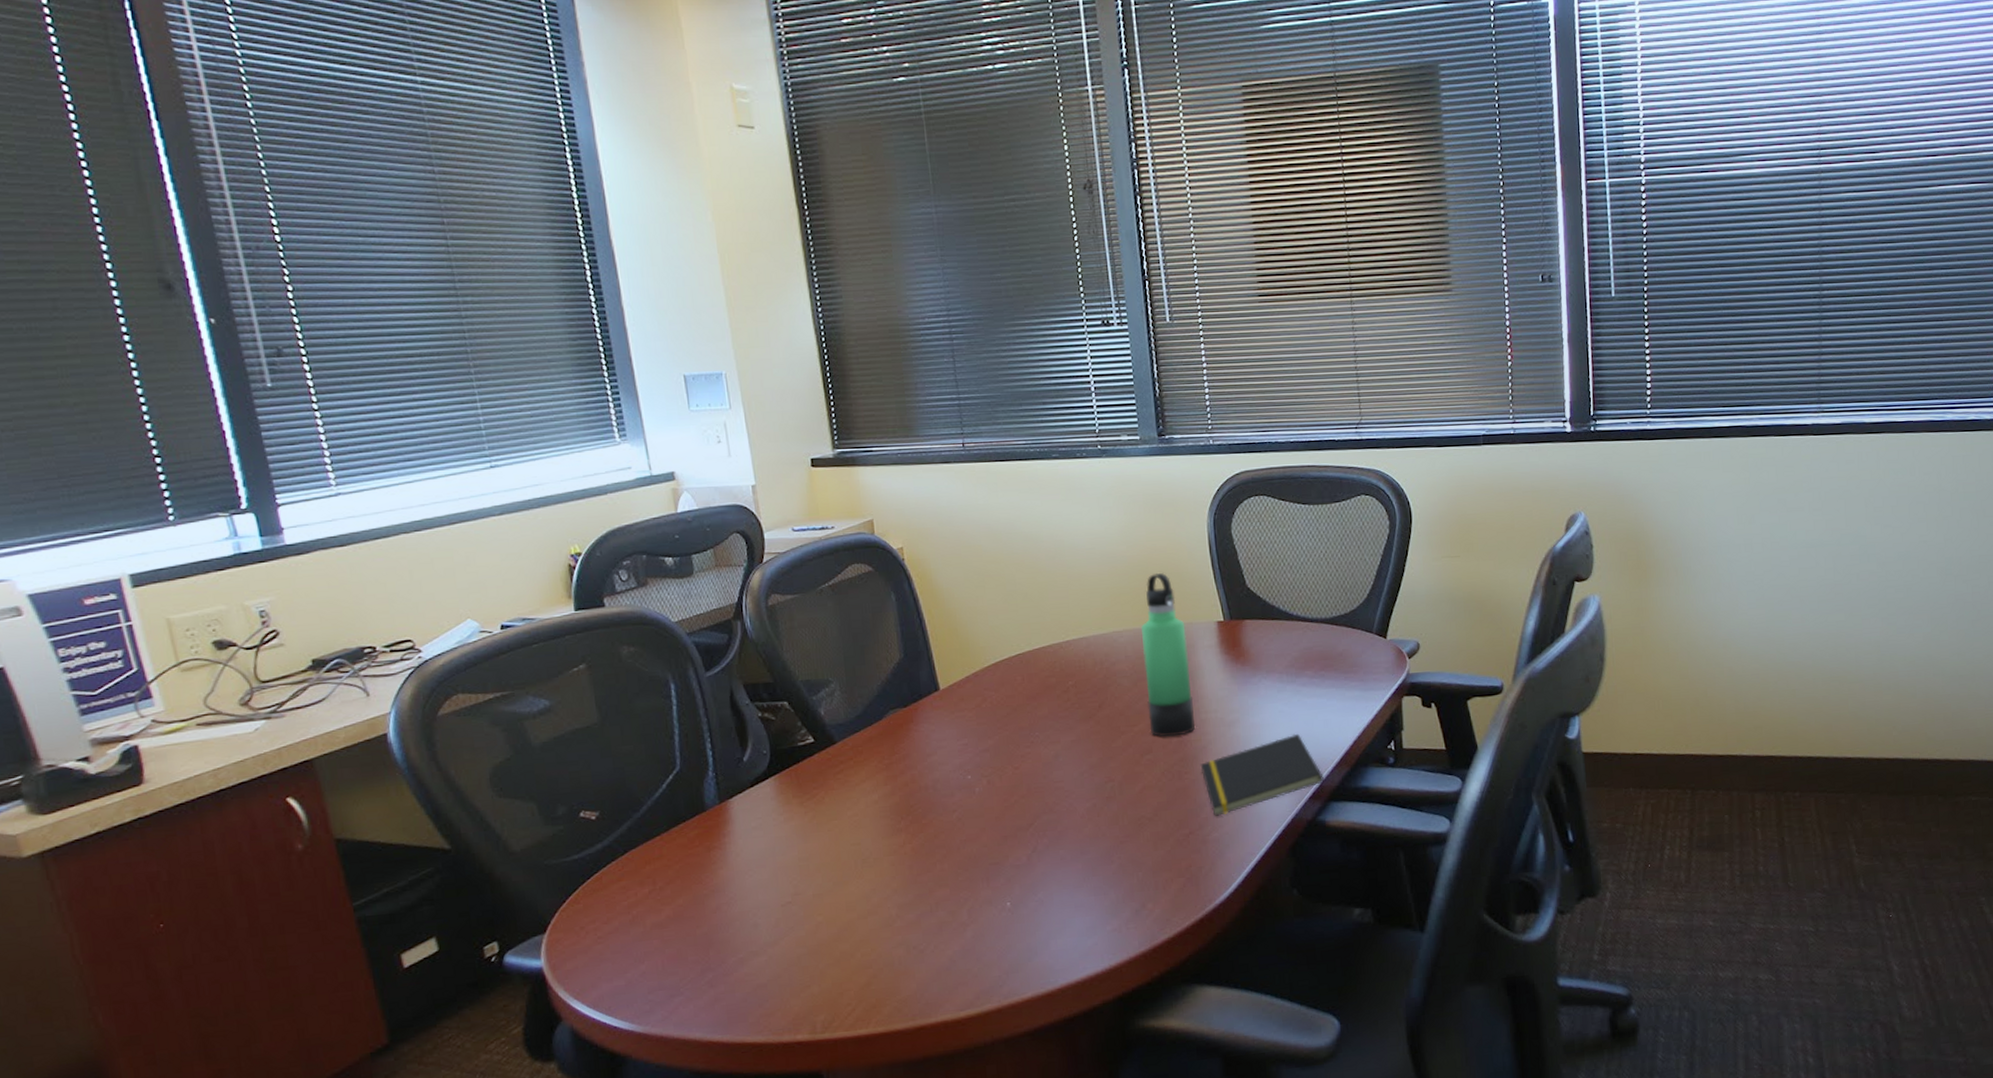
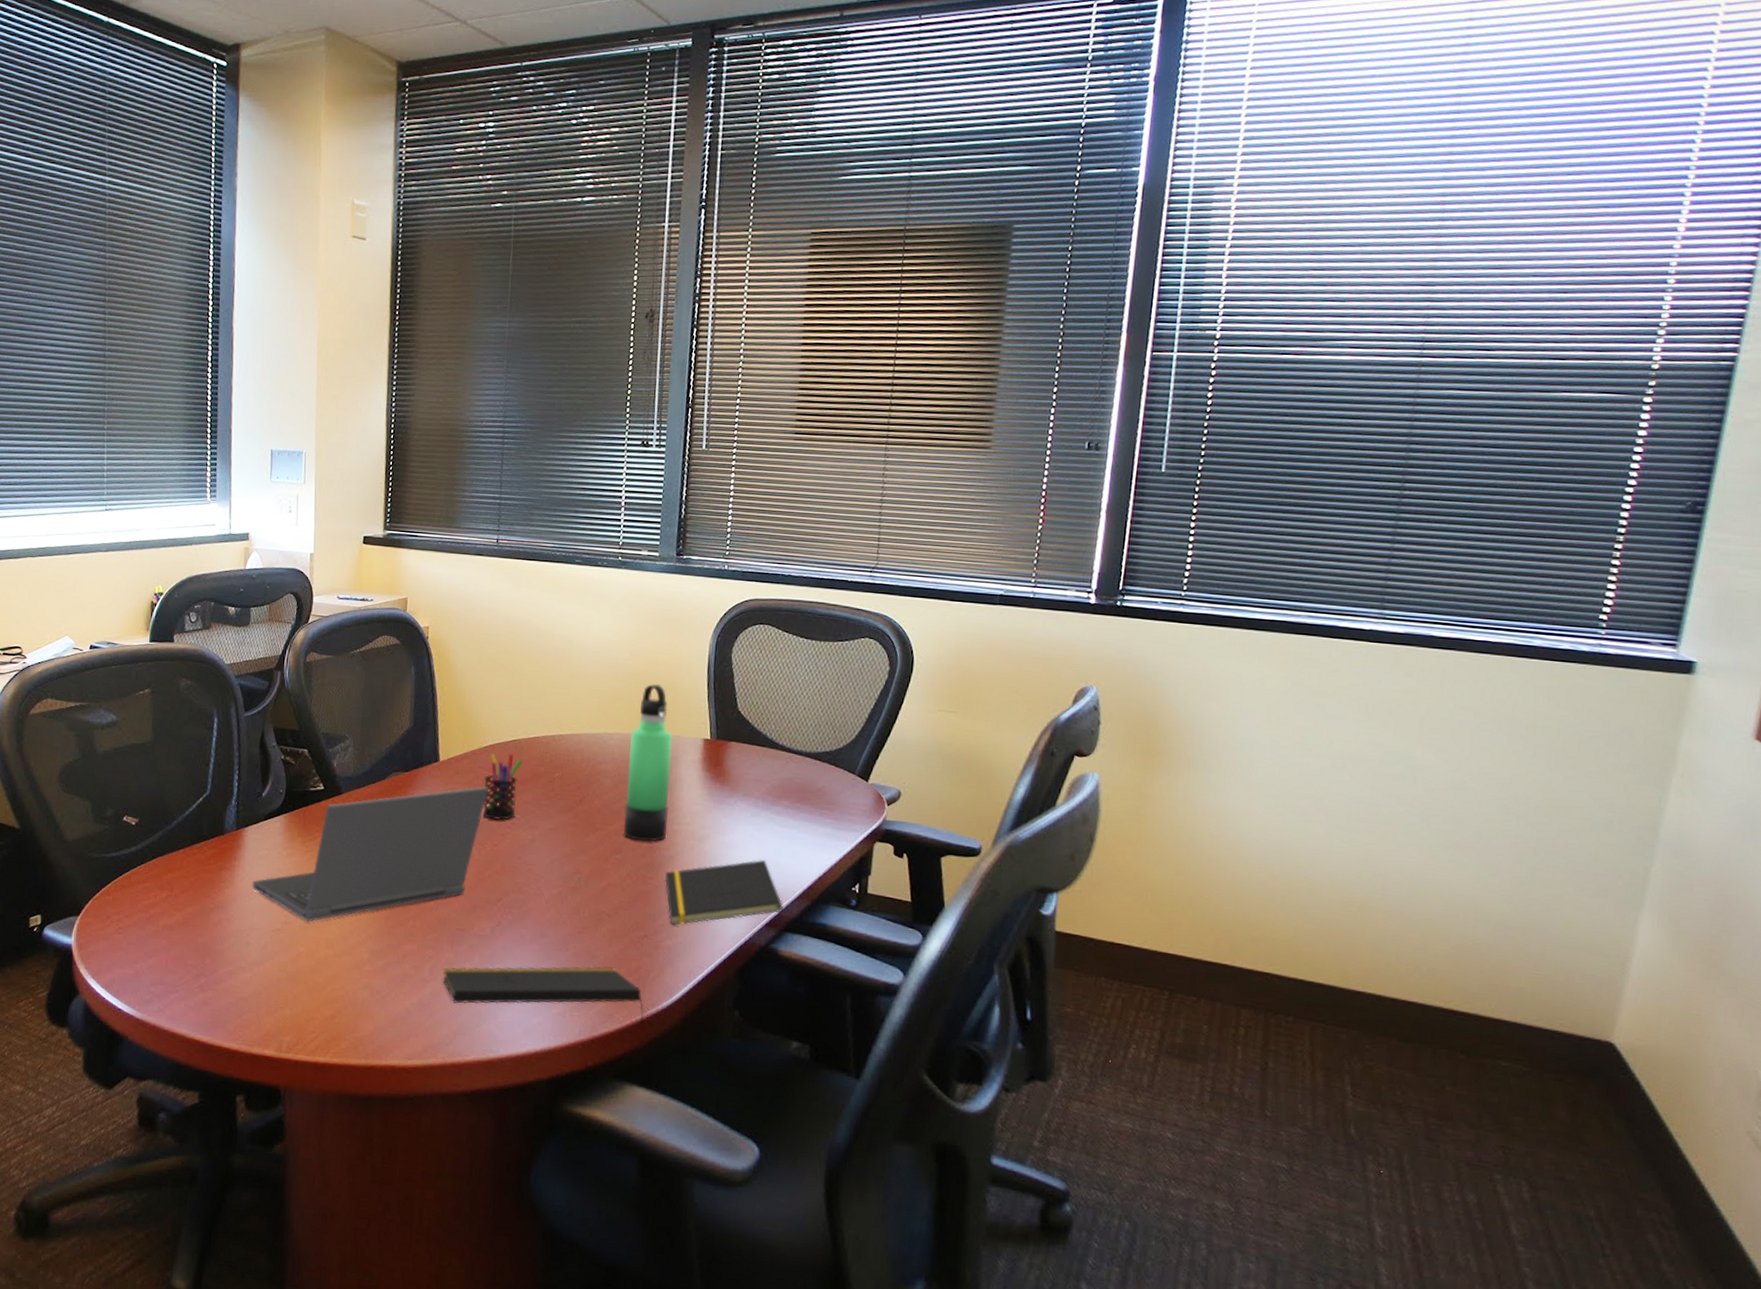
laptop computer: none [748,708,999,888] -> present [251,786,488,922]
notepad: none [982,871,1204,942] -> present [442,966,644,1024]
pen holder: none [992,669,1033,742] -> present [483,753,523,820]

